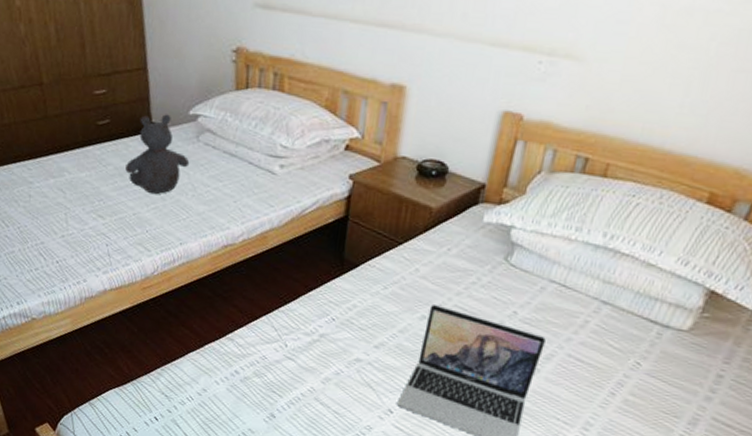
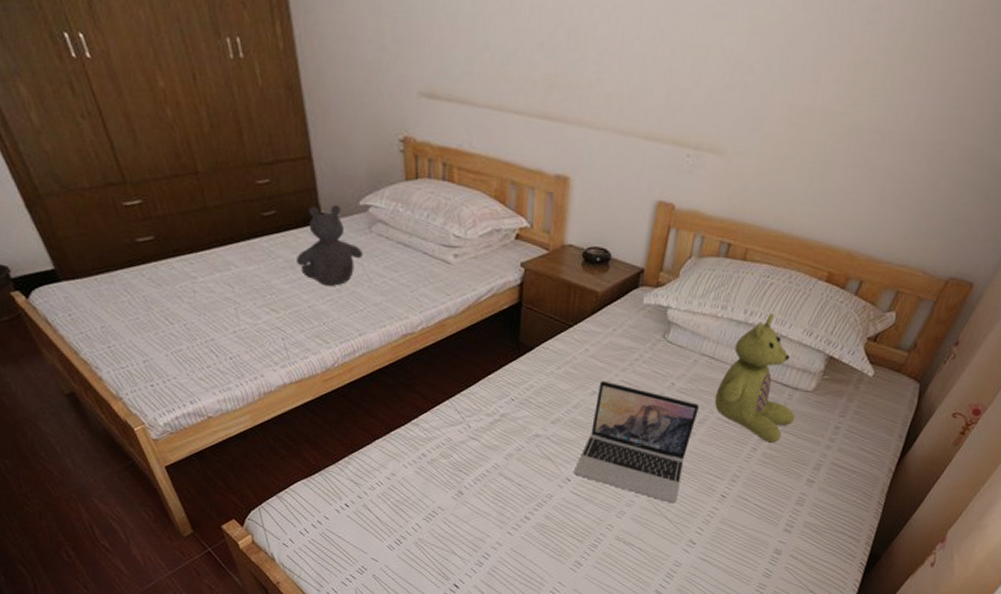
stuffed bear: none [564,237,666,390] -> present [714,312,796,444]

